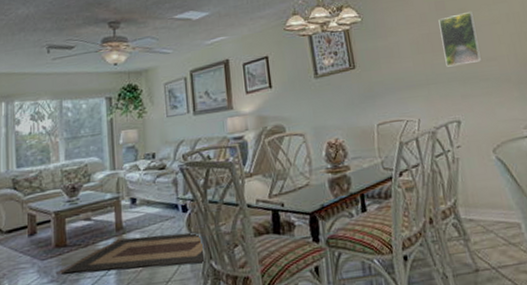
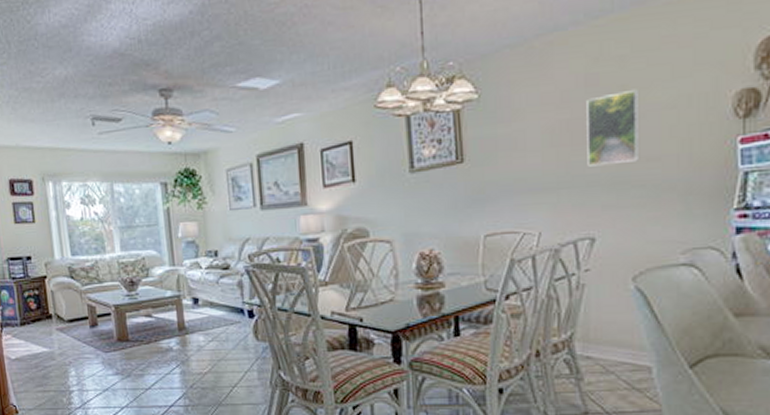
rug: present [56,232,206,274] -> none [120,339,275,372]

